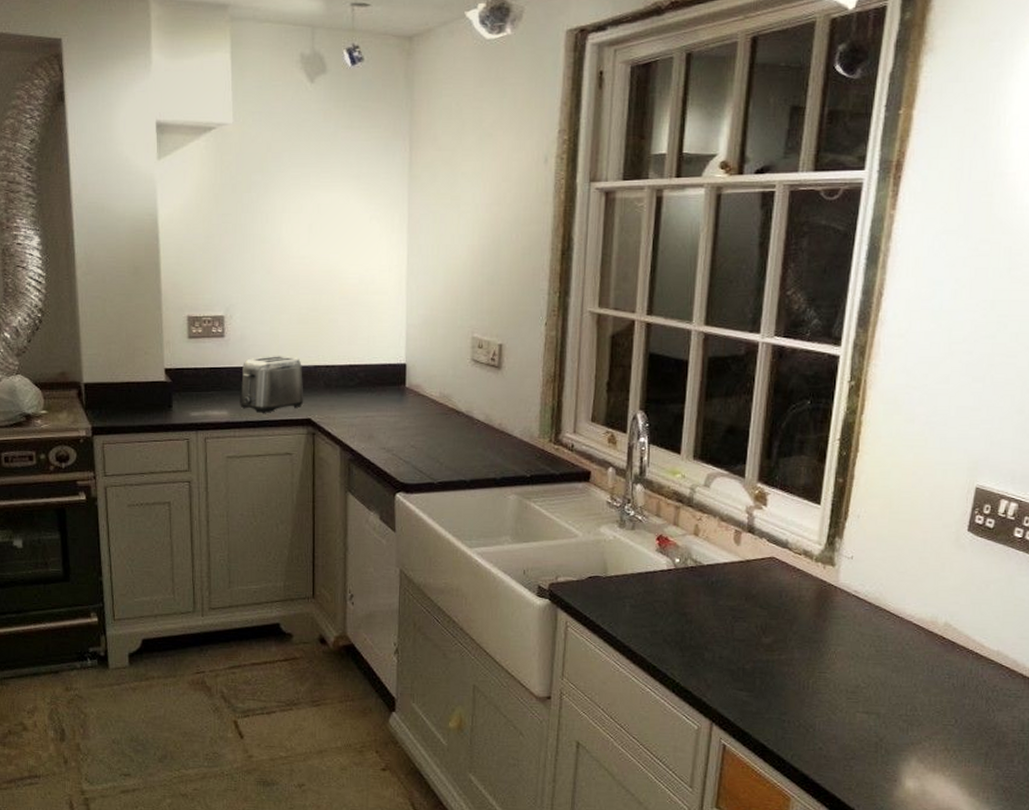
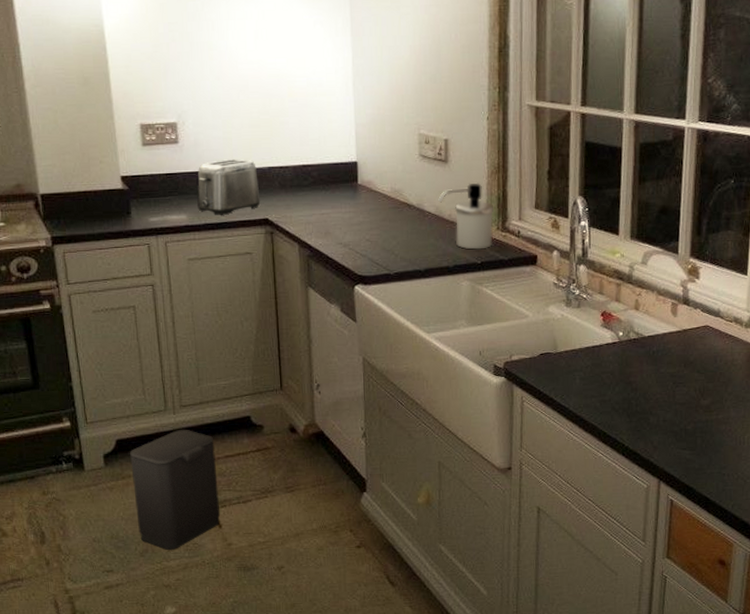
pedal bin: none [155,632,242,758] -> present [130,429,220,550]
soap dispenser: none [489,391,547,462] -> present [438,182,494,250]

